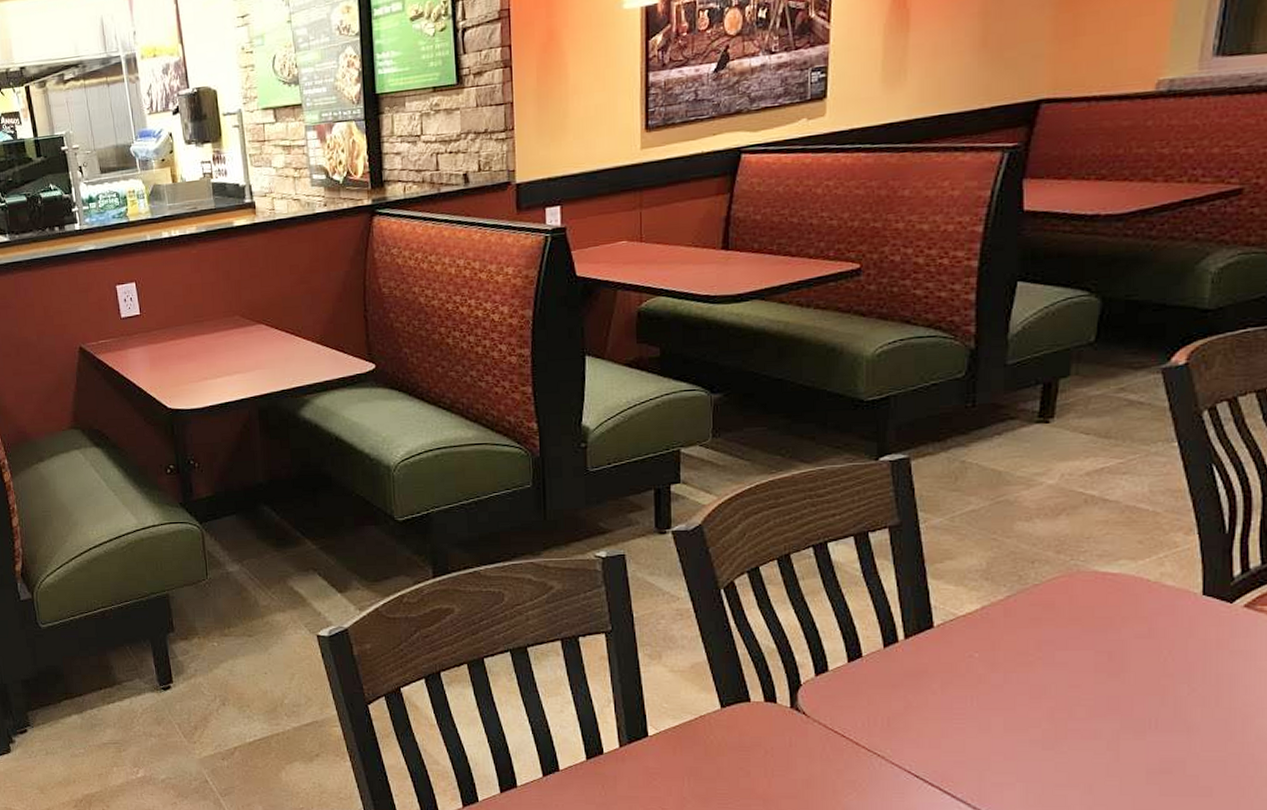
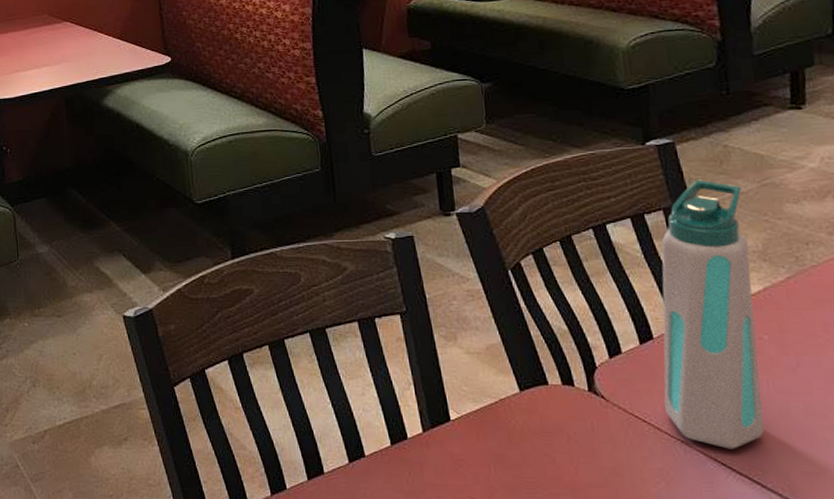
water bottle: none [866,496,973,762] -> present [661,179,765,449]

